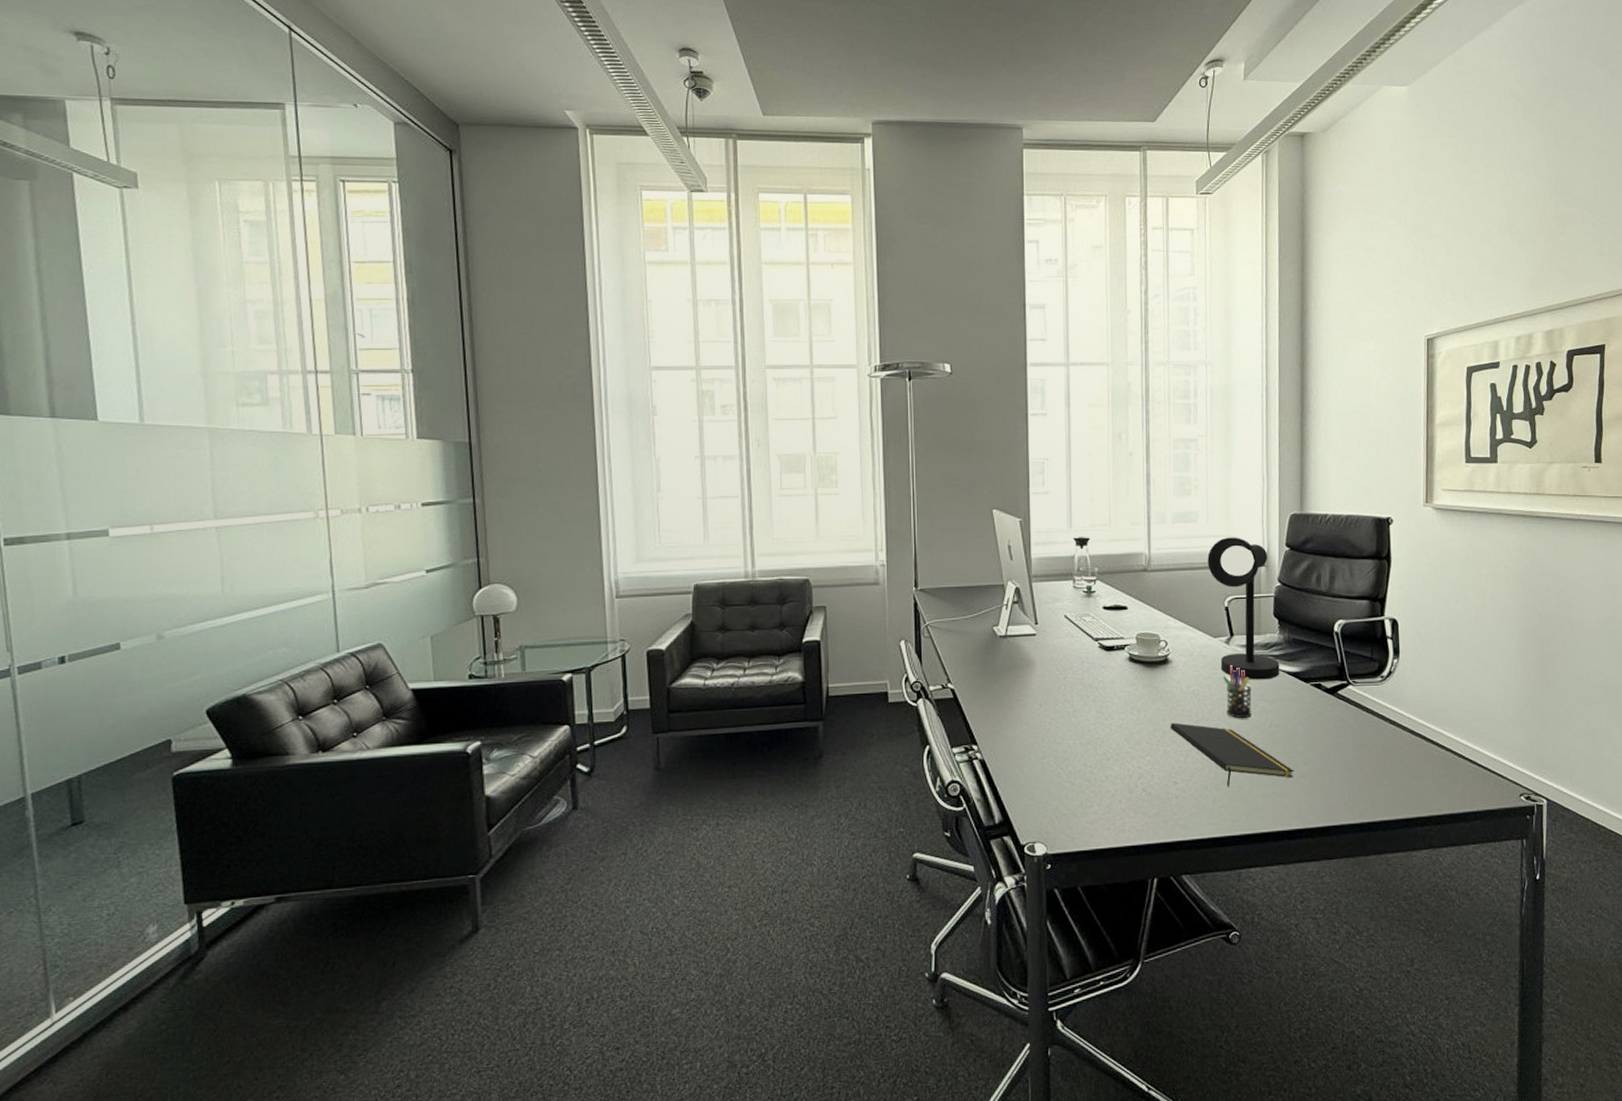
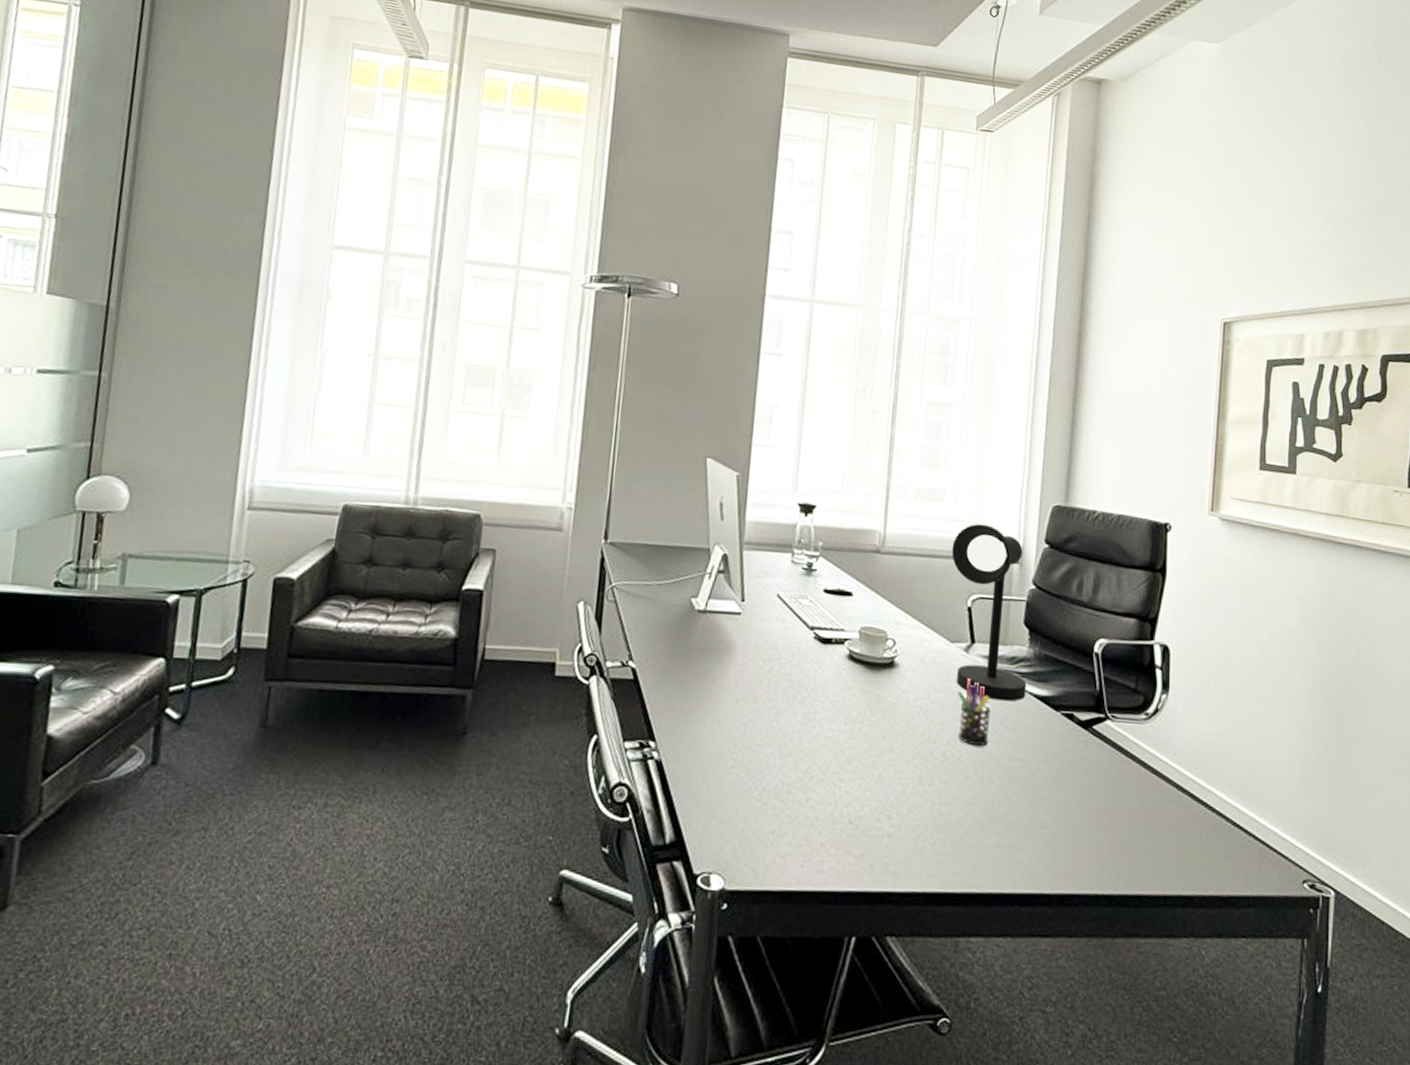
notepad: present [1170,722,1294,787] -> none [889,741,1034,830]

